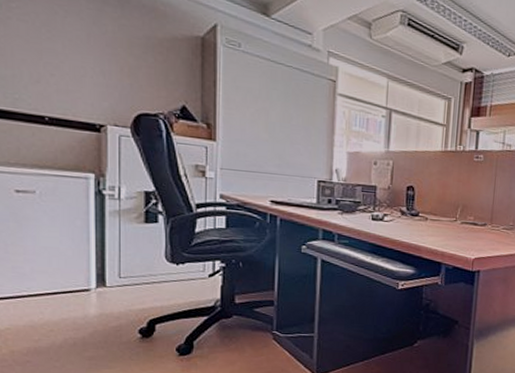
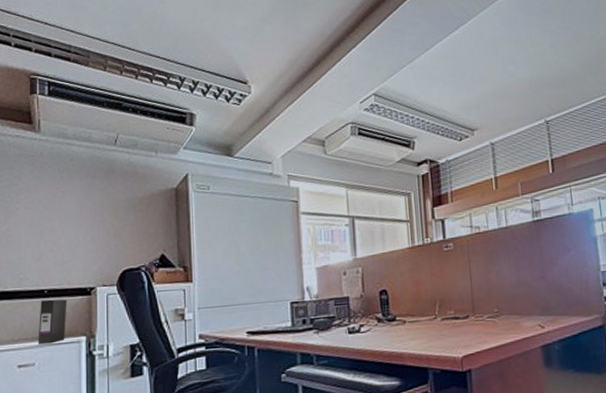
binder: none [38,127,73,175] -> present [37,299,67,345]

